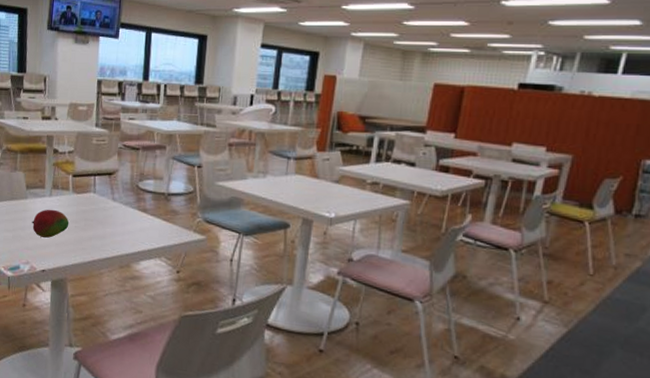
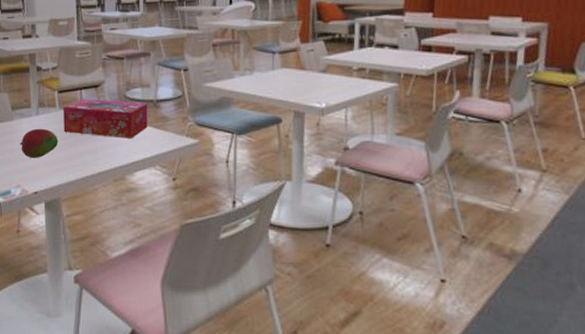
tissue box: none [74,185,159,228] -> present [63,99,148,138]

